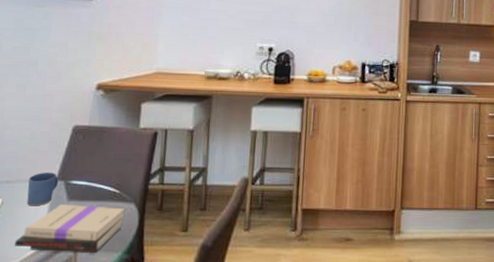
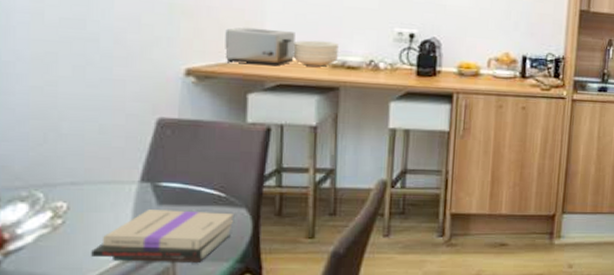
mug: present [27,172,59,206] -> none [101,172,144,212]
toaster: none [127,48,180,80] -> present [226,27,295,66]
bowl: none [177,57,214,79] -> present [293,40,340,67]

